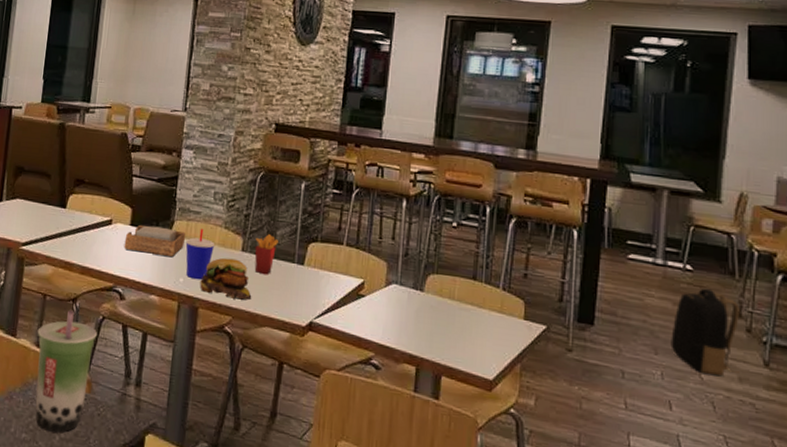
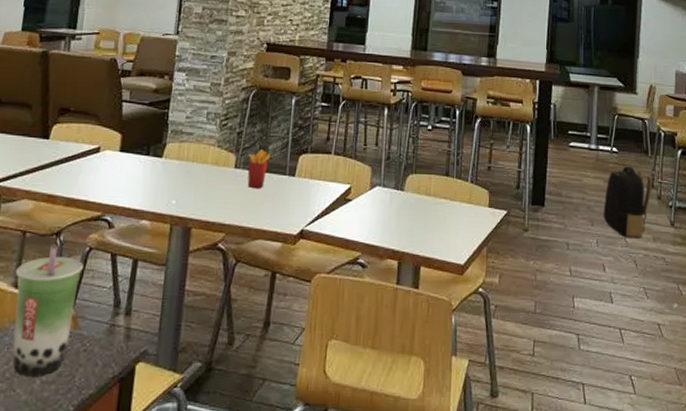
napkin holder: present [124,224,186,258] -> none [113,150,179,180]
beverage cup: present [185,229,214,279] -> none [178,149,207,199]
burger: present [200,257,252,301] -> none [193,176,245,216]

